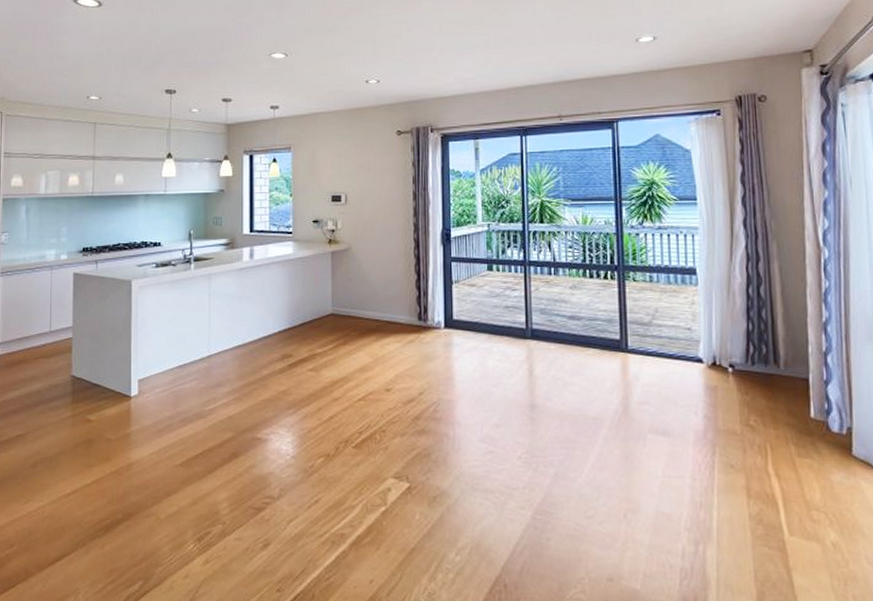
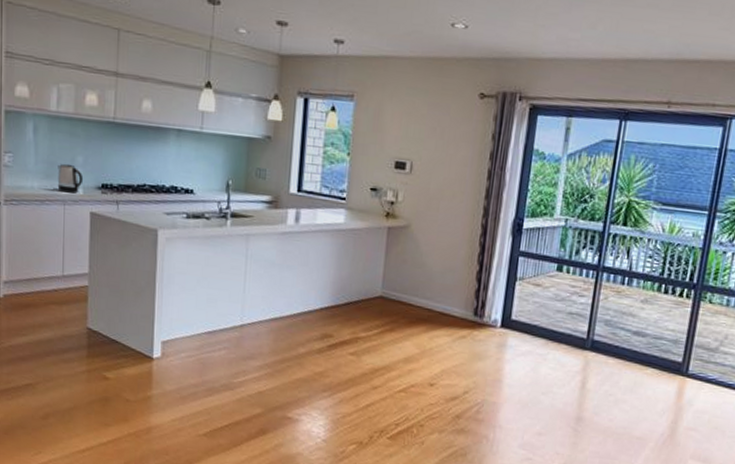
kettle: none [45,235,68,259] -> present [57,163,84,194]

